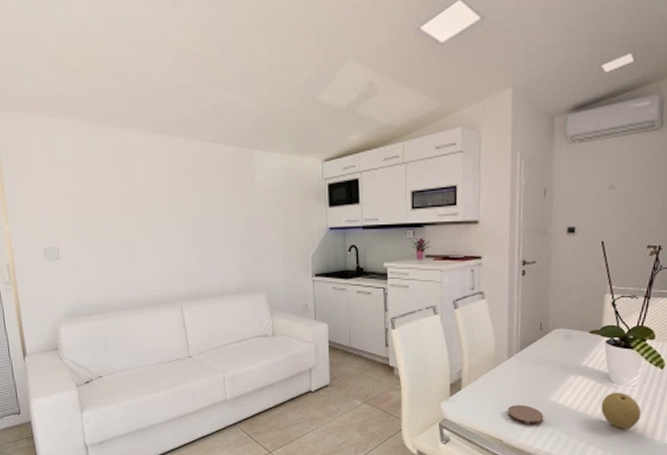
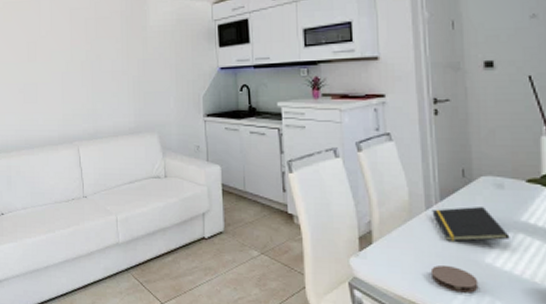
notepad: none [512,355,572,384] -> present [432,207,510,242]

